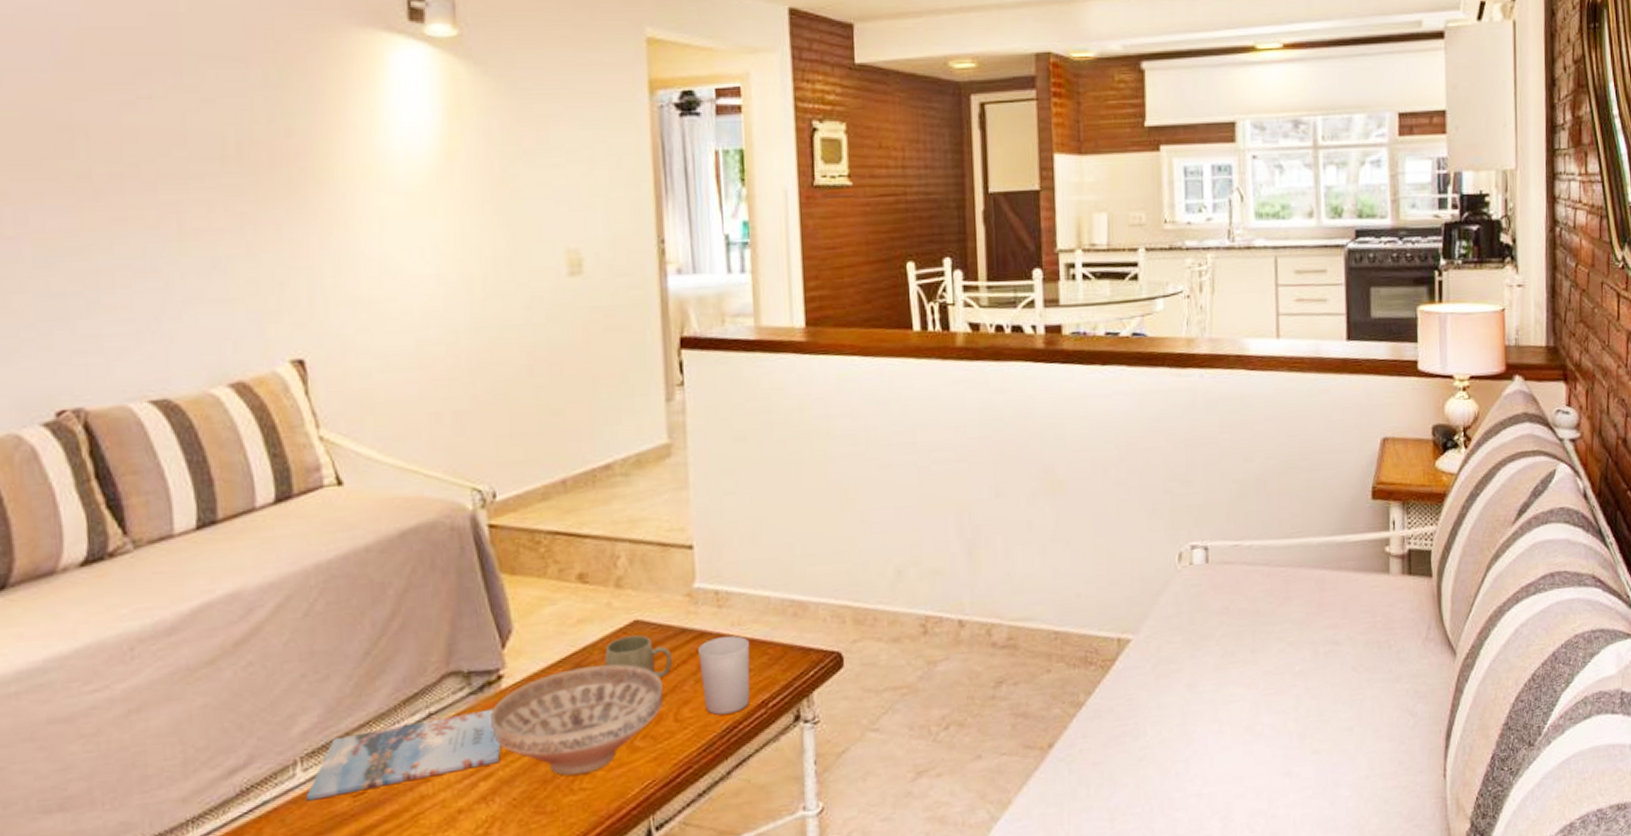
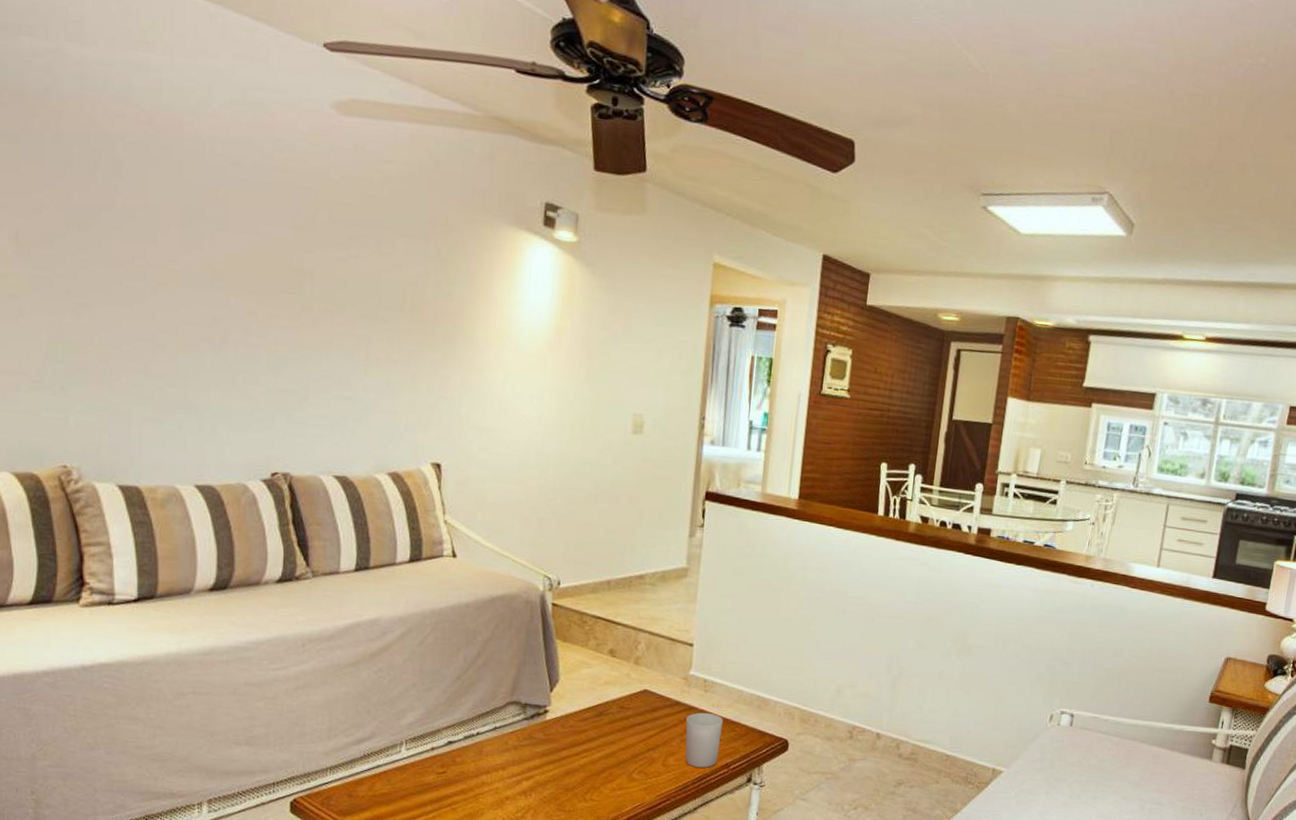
magazine: present [305,708,502,801] -> none [405,731,541,771]
decorative bowl: present [491,664,663,776] -> none [536,714,658,790]
mug: present [604,635,672,678] -> none [619,699,667,733]

